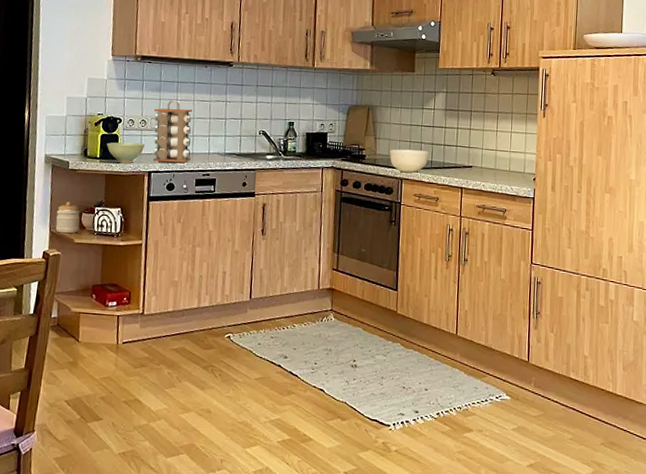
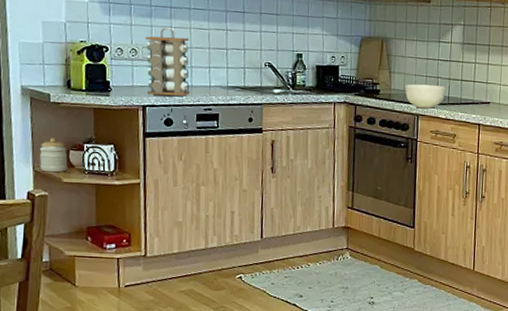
bowl: present [107,142,146,164] -> none [93,72,138,97]

